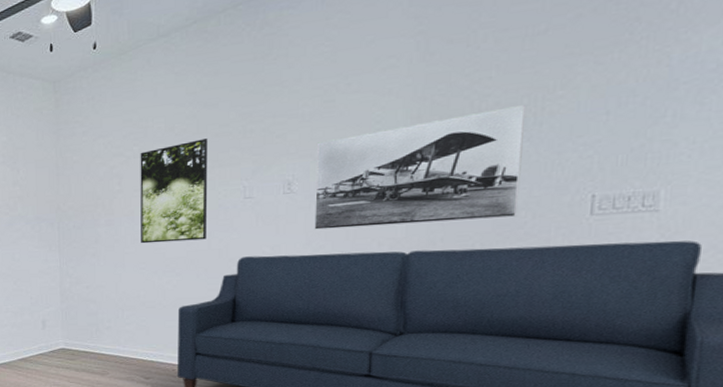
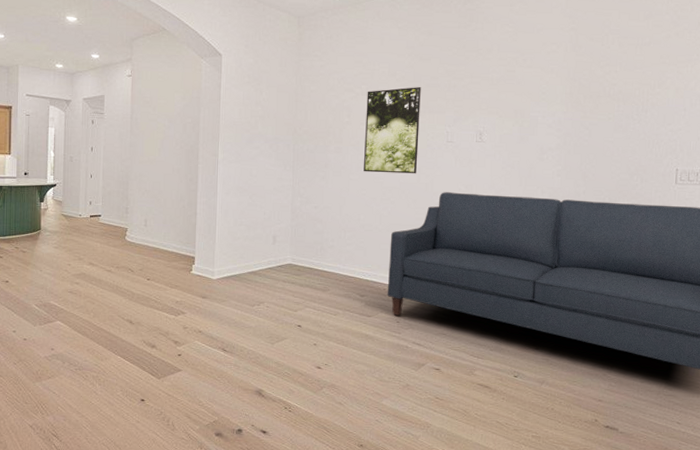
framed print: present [314,104,525,230] -> none [497,95,637,180]

